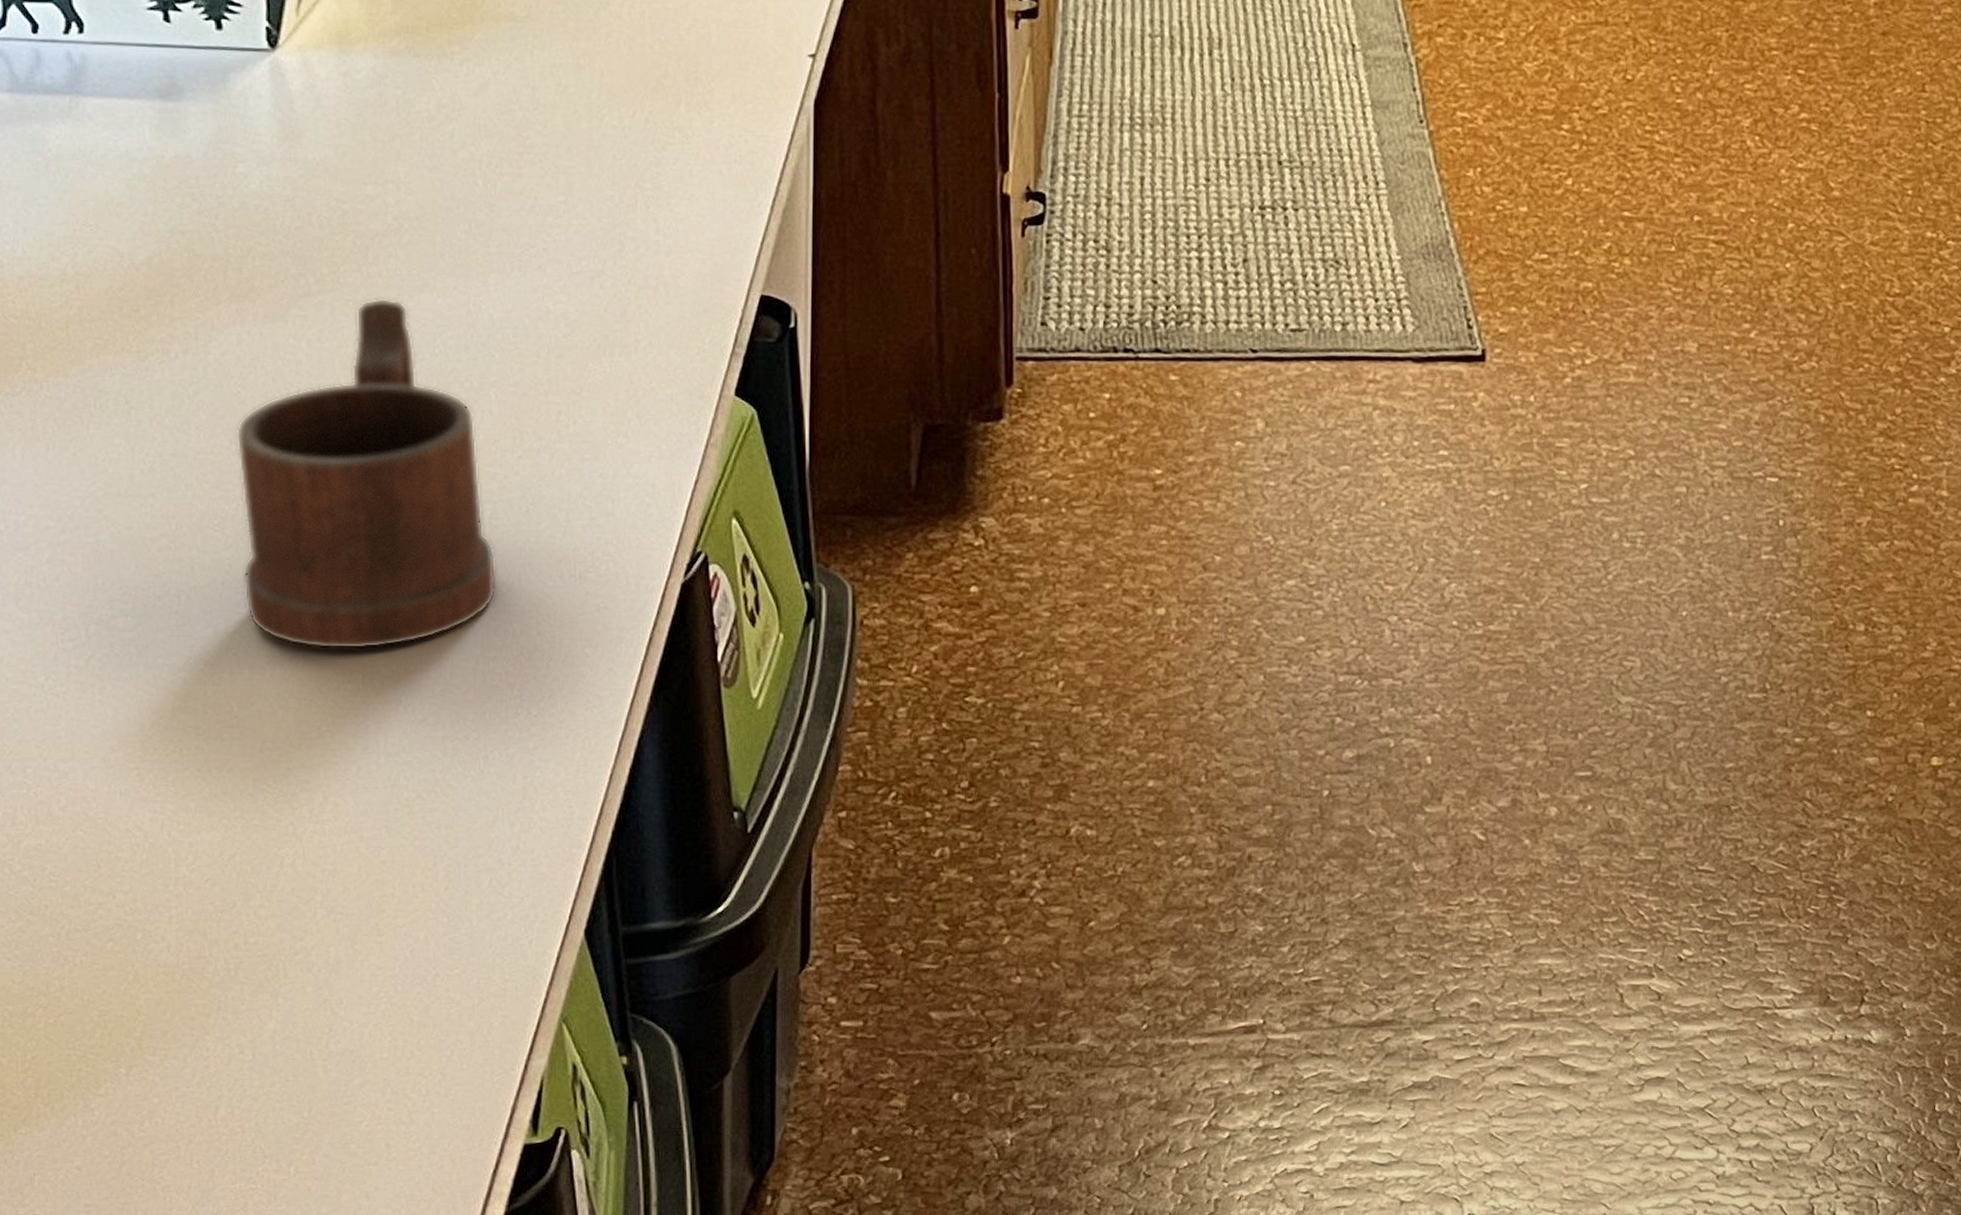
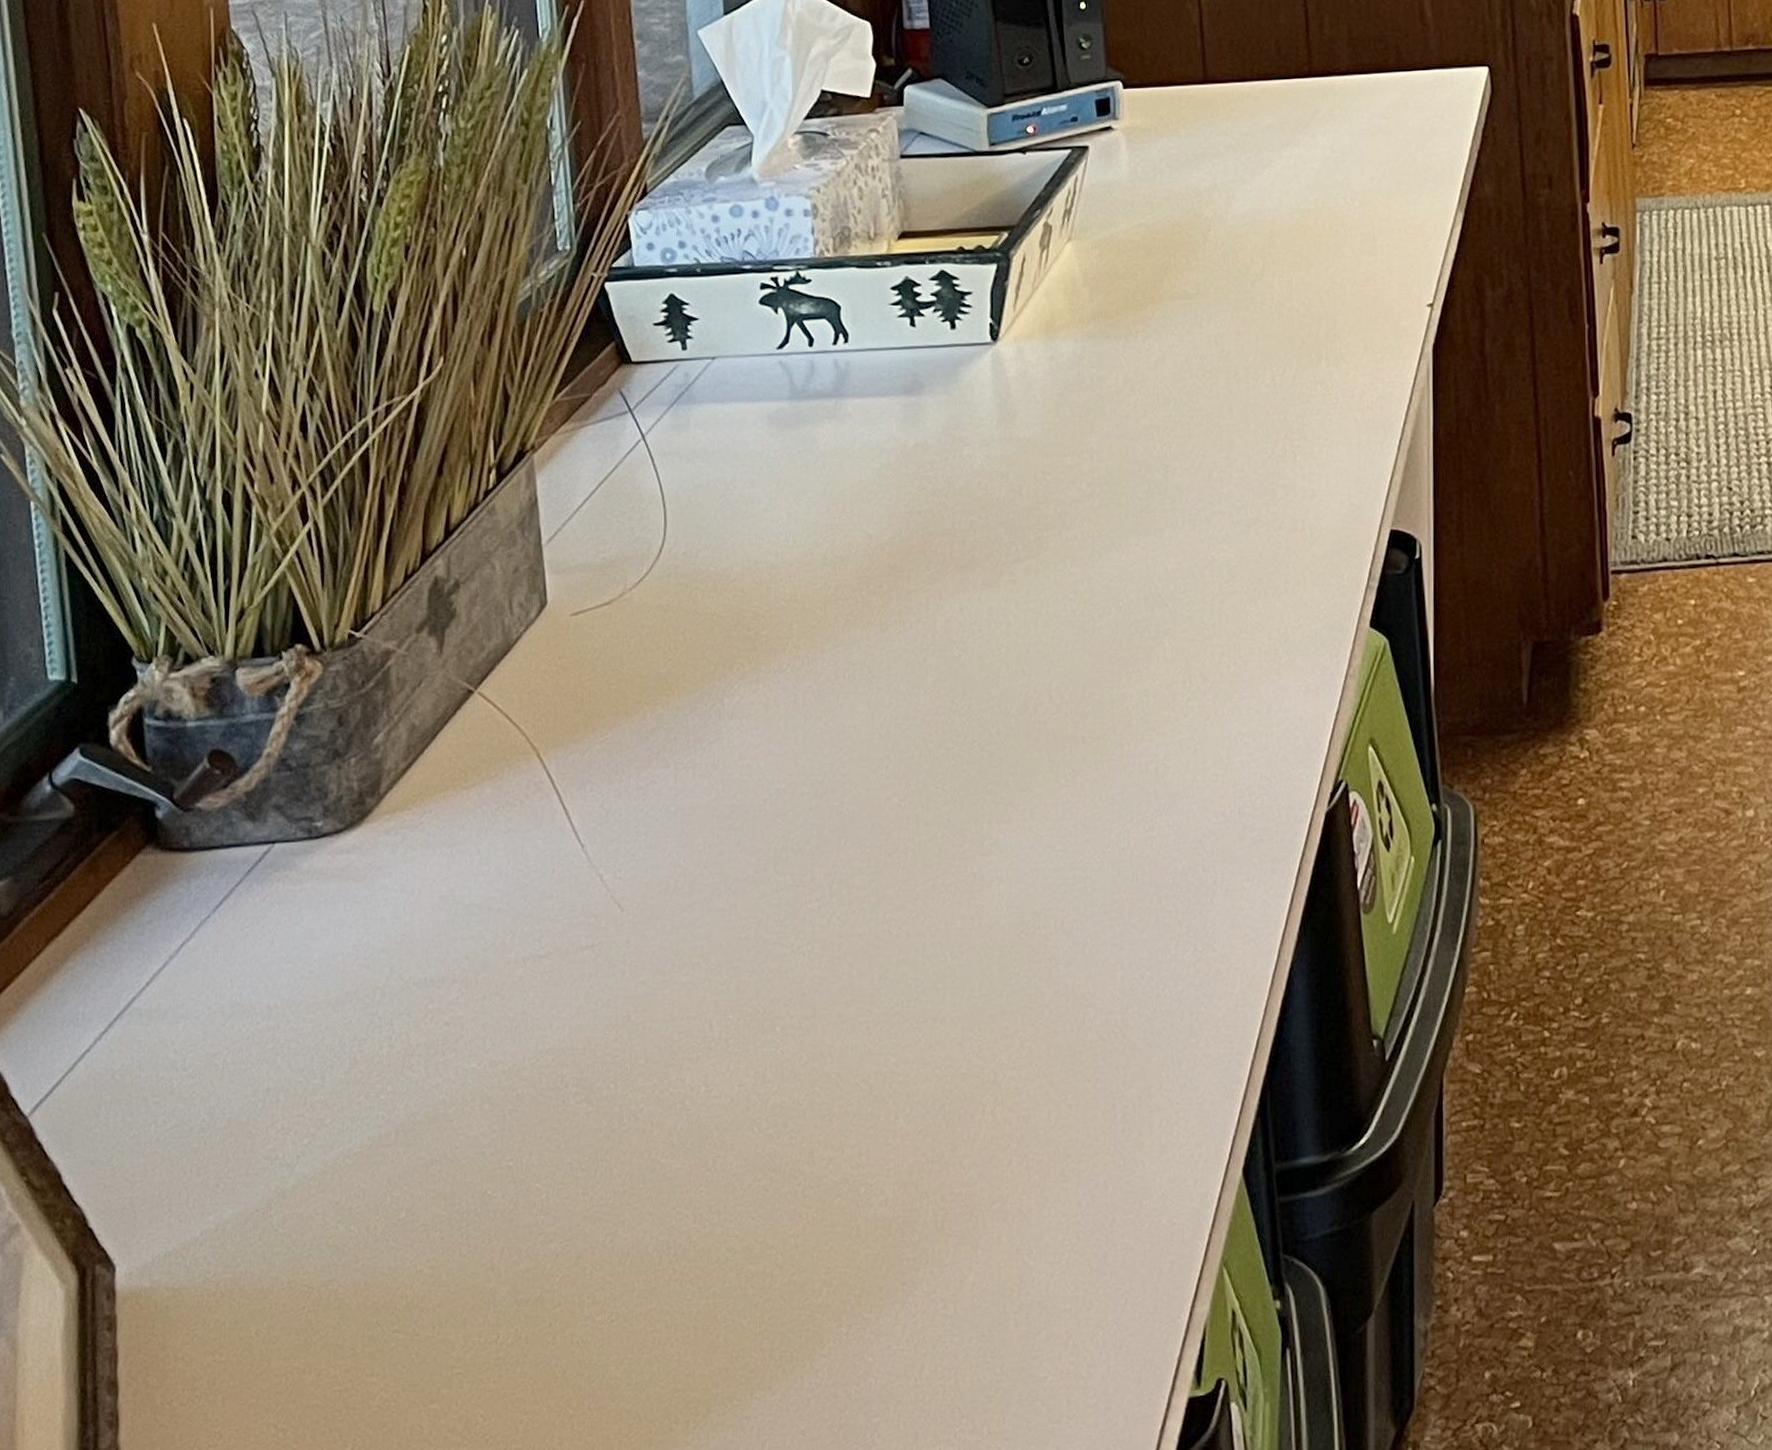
mug: present [236,298,497,650] -> none [956,558,1169,896]

